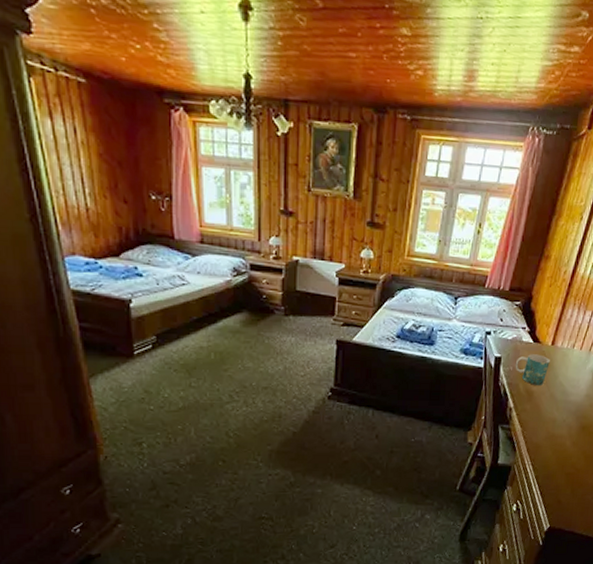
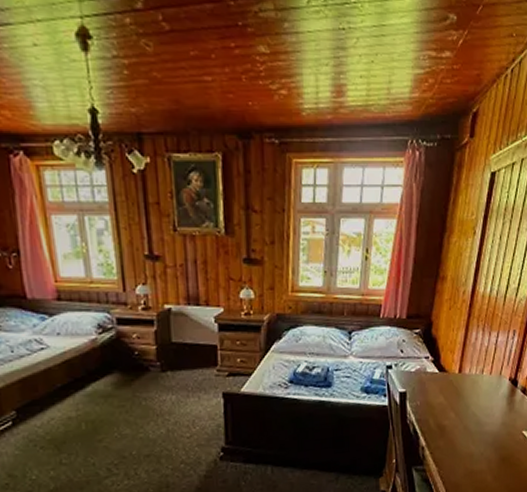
mug: present [515,354,550,385] -> none [422,384,459,419]

